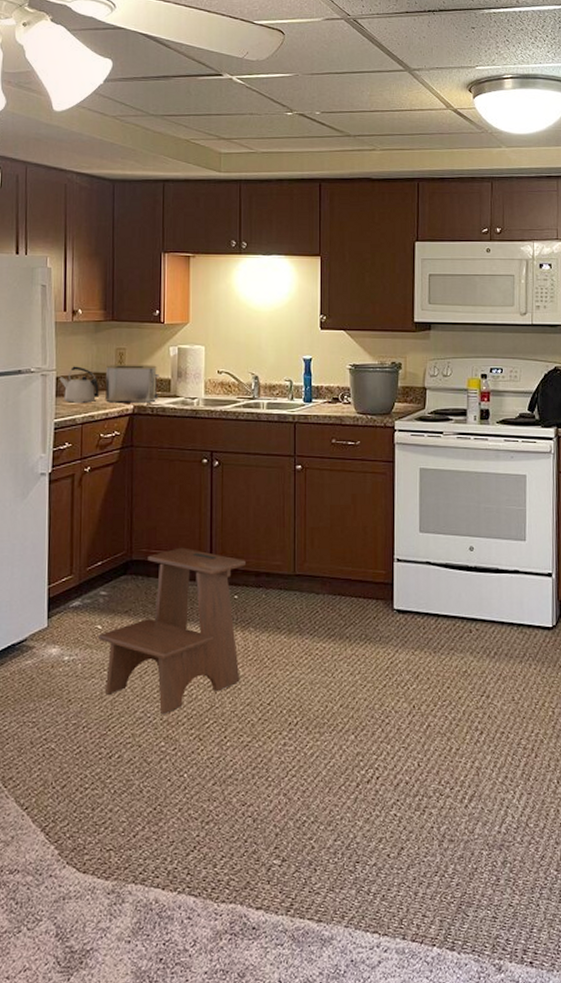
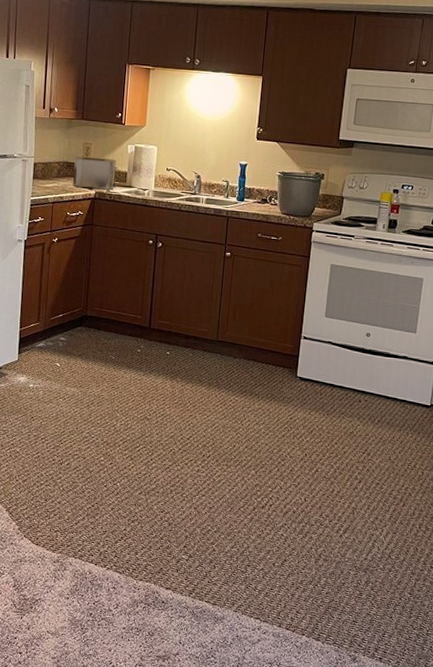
kettle: present [59,366,100,403] -> none [36,155,69,186]
step stool: present [98,547,245,713] -> none [57,309,178,436]

